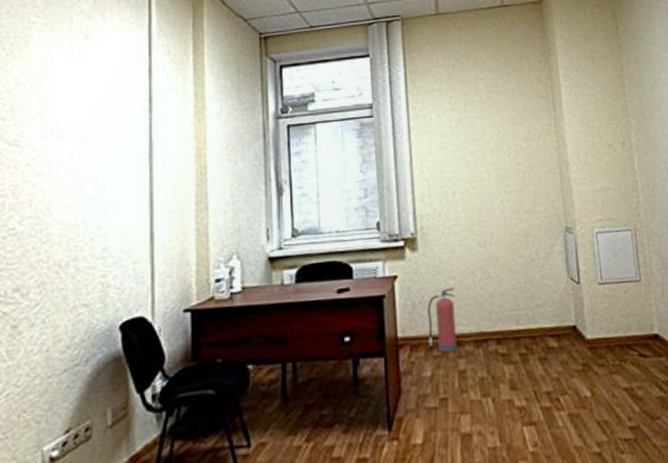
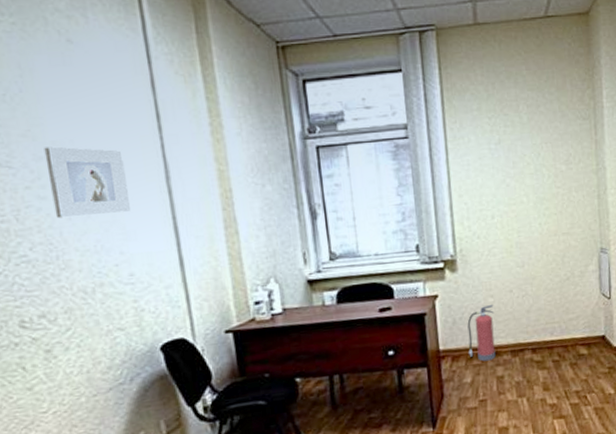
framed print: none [47,127,115,193] -> present [44,146,132,219]

